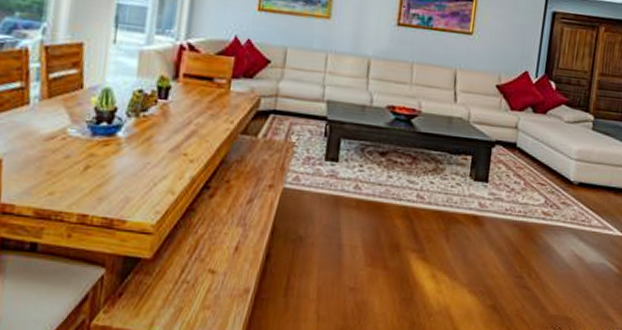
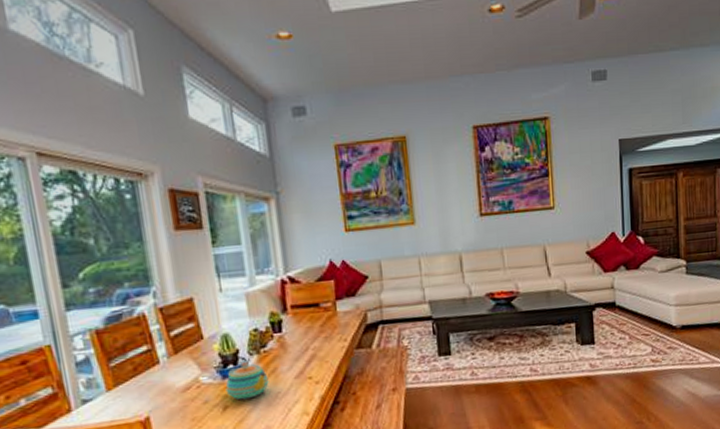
teapot: none [92,123,141,164] -> present [225,362,269,400]

